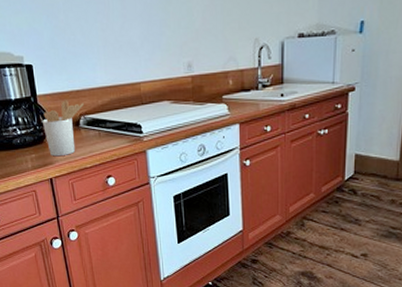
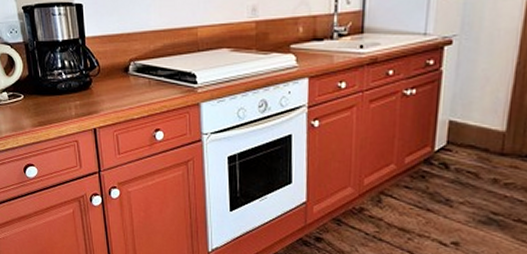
utensil holder: present [43,99,84,157] -> none [90,43,134,105]

